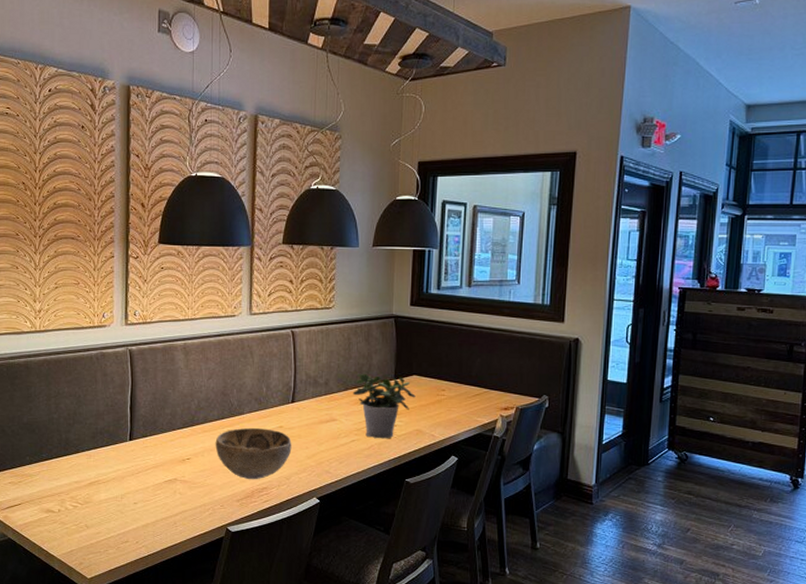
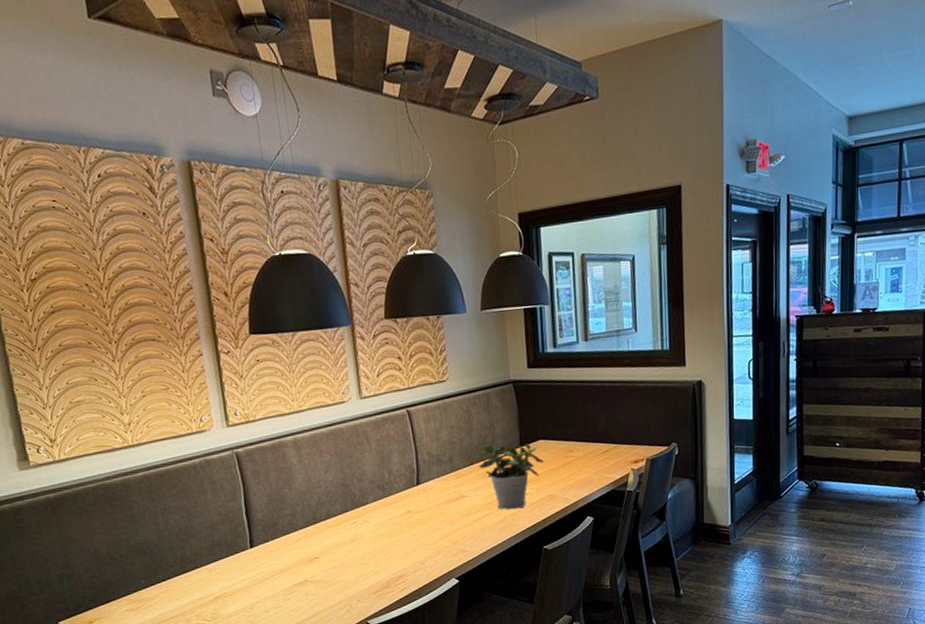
decorative bowl: present [215,427,292,480] -> none [342,515,423,570]

